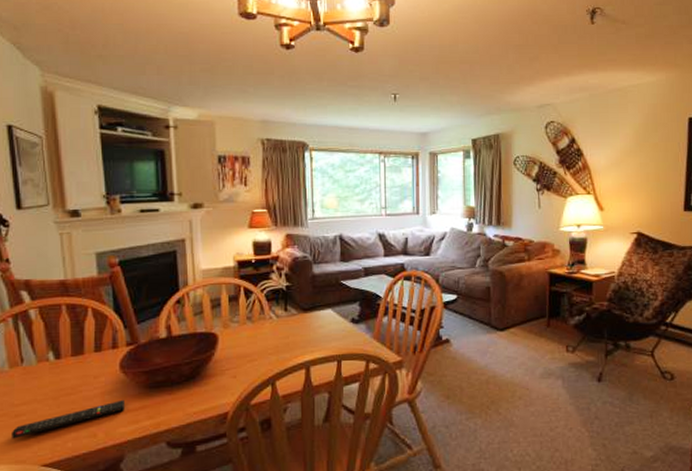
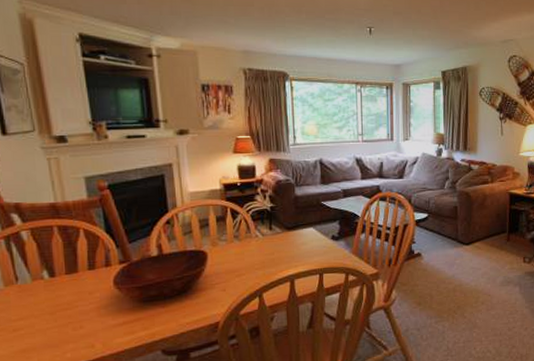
remote control: present [12,399,124,439] -> none [11,312,120,352]

